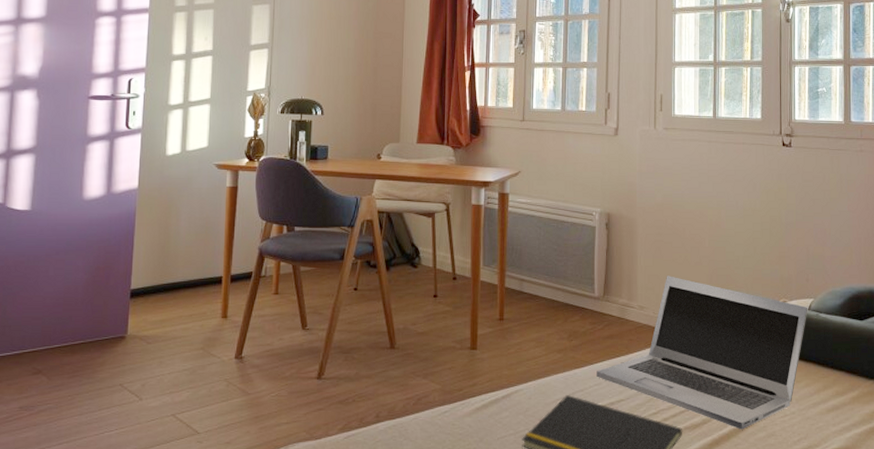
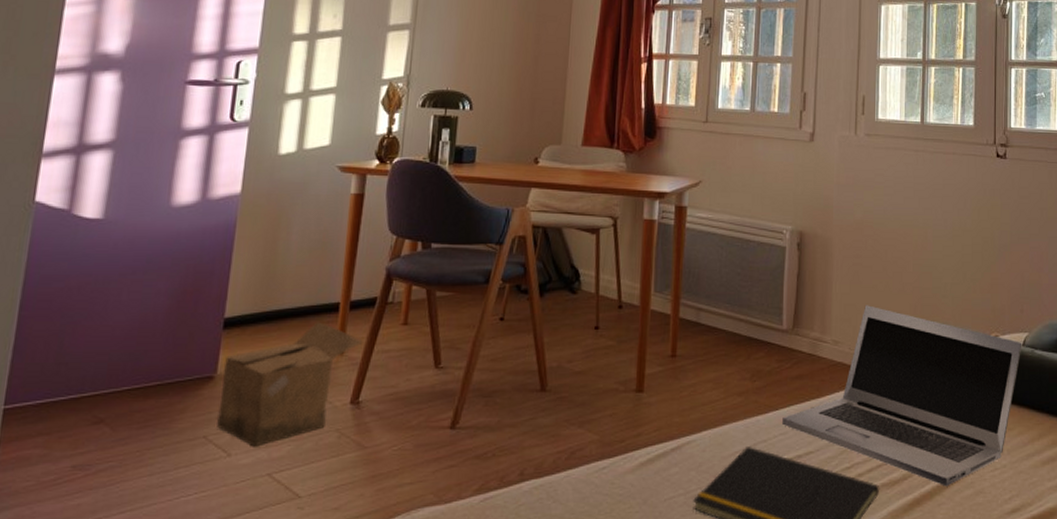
cardboard box: none [130,292,243,393] -> present [217,322,363,447]

